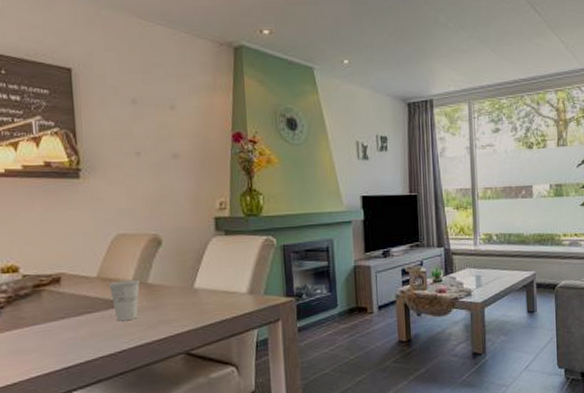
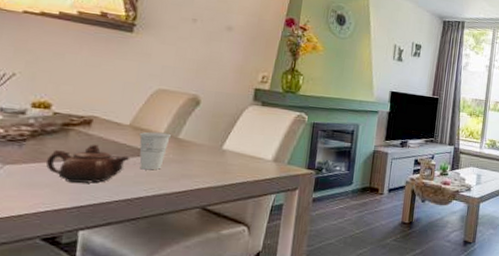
teapot: none [26,301,105,344] -> present [45,144,130,183]

